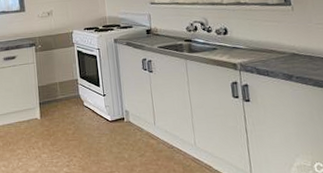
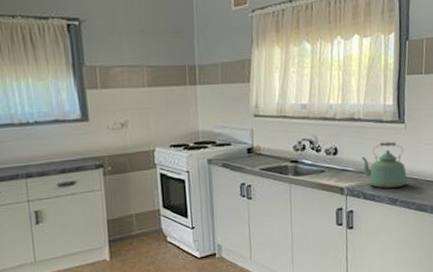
kettle: none [251,22,301,65] -> present [361,141,407,189]

